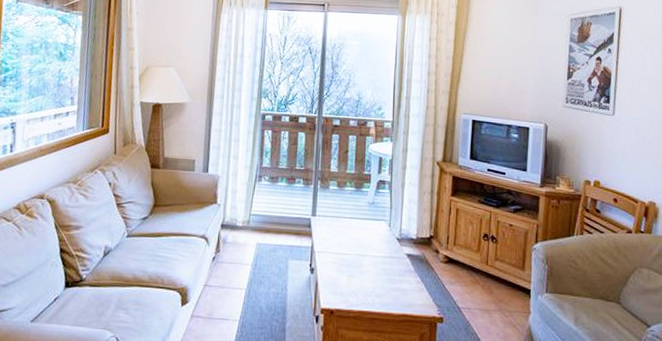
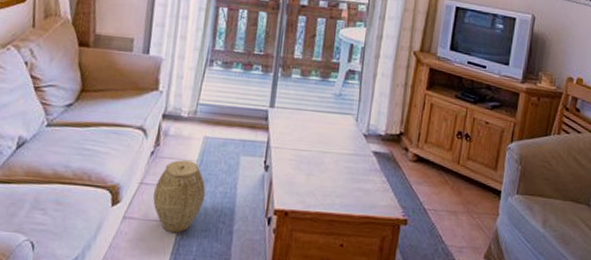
woven basket: none [216,264,261,330] -> present [153,160,206,233]

